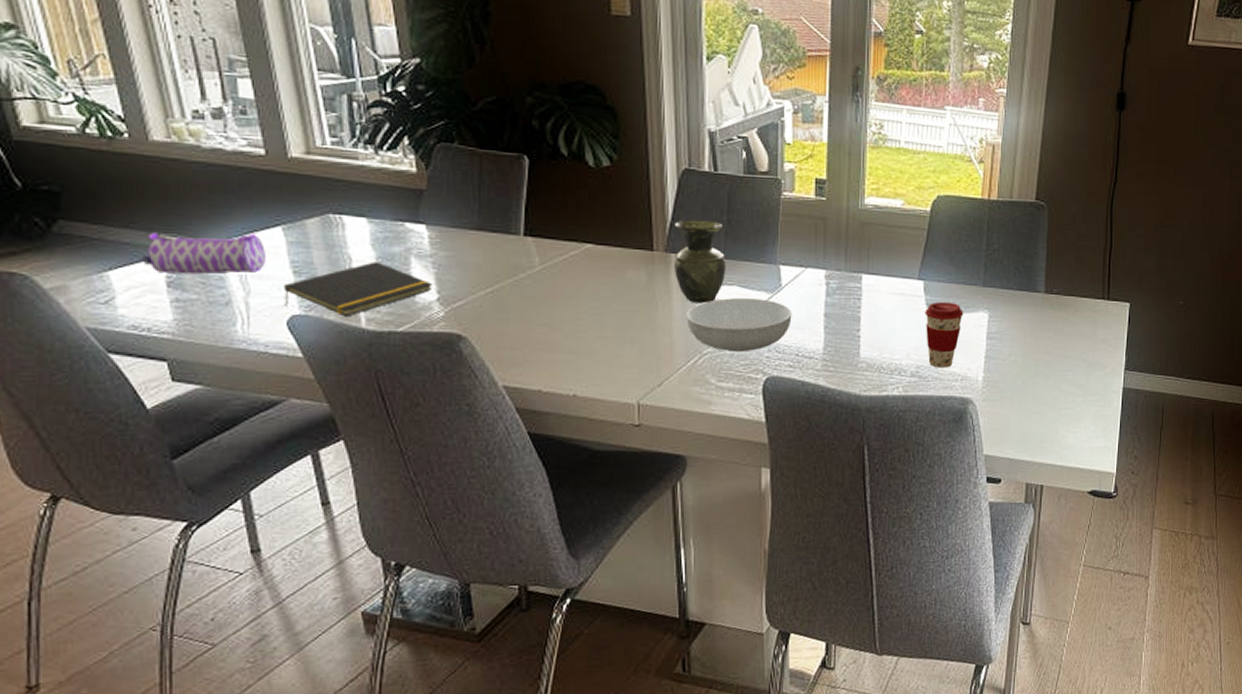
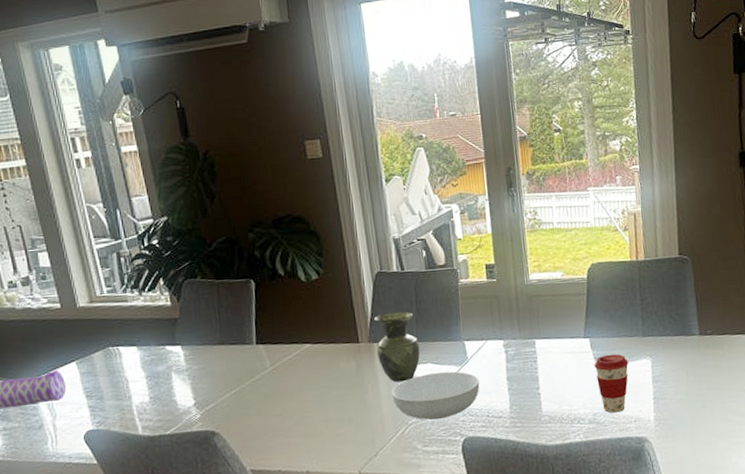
notepad: present [284,261,433,317] -> none [80,380,190,428]

